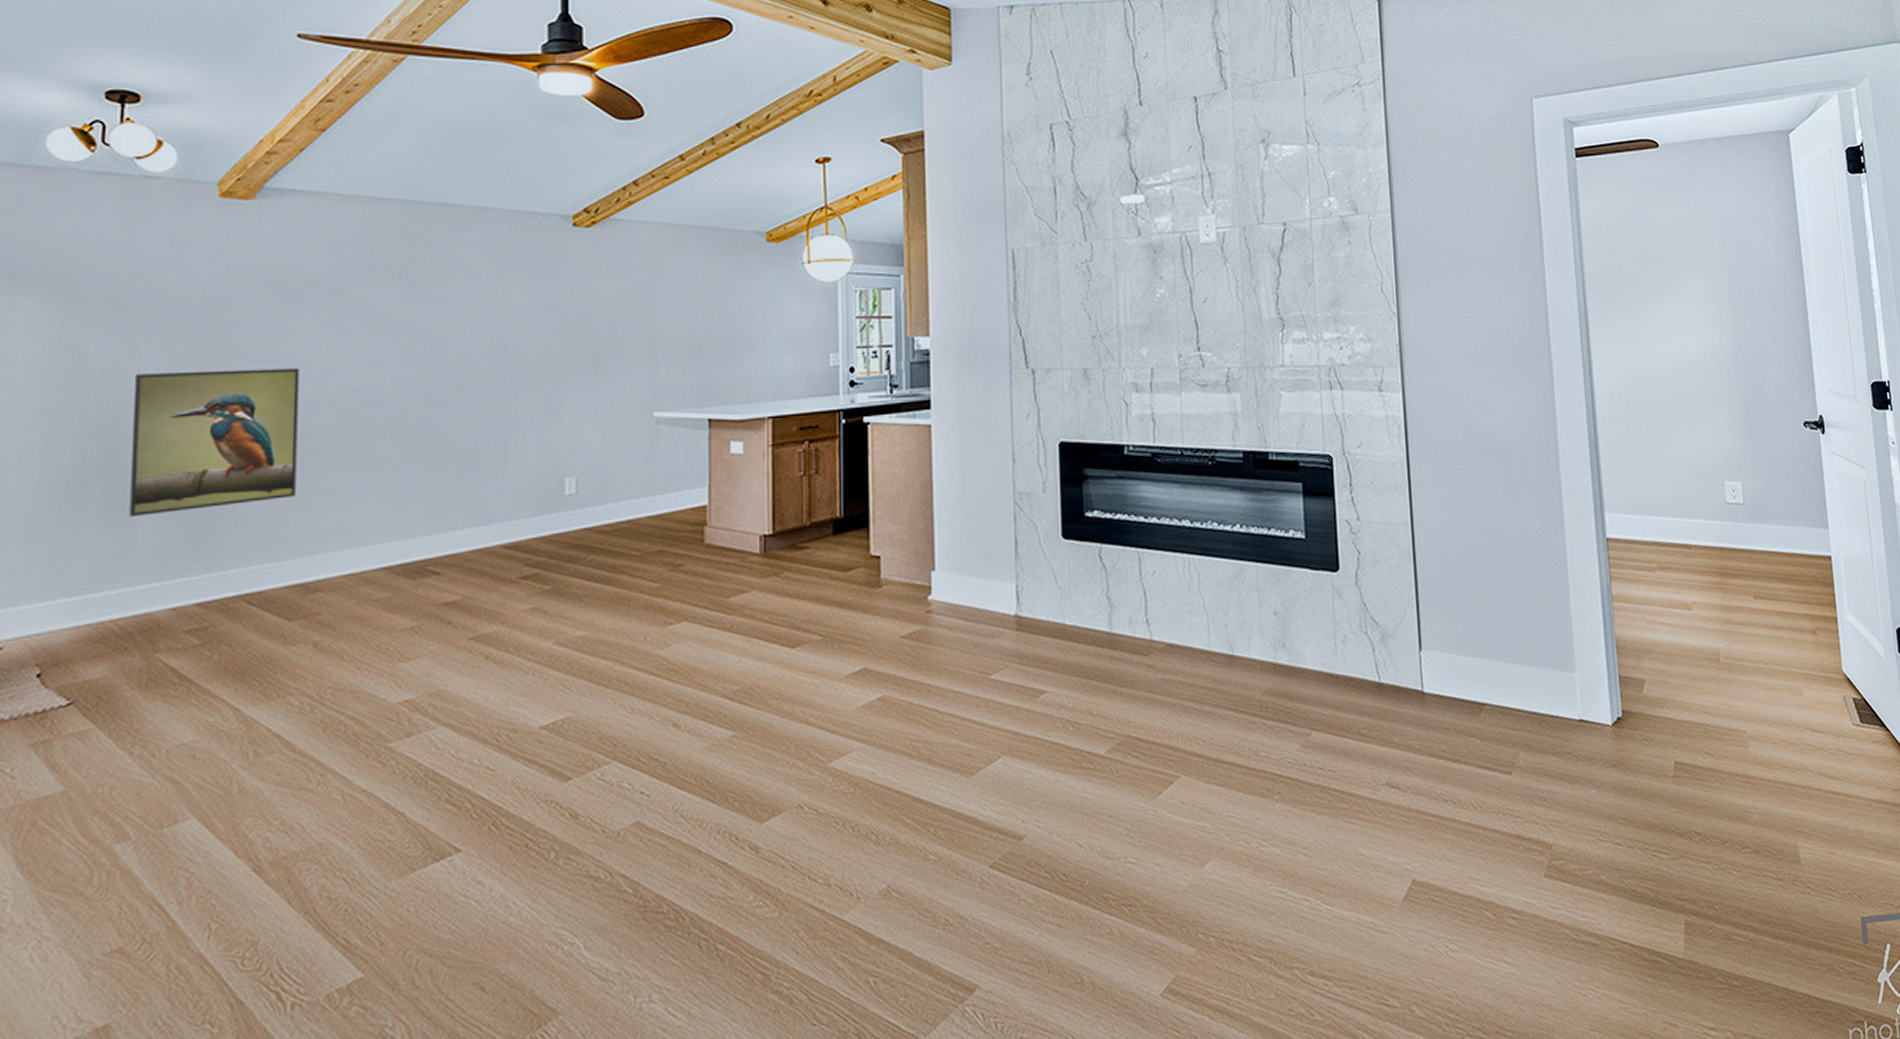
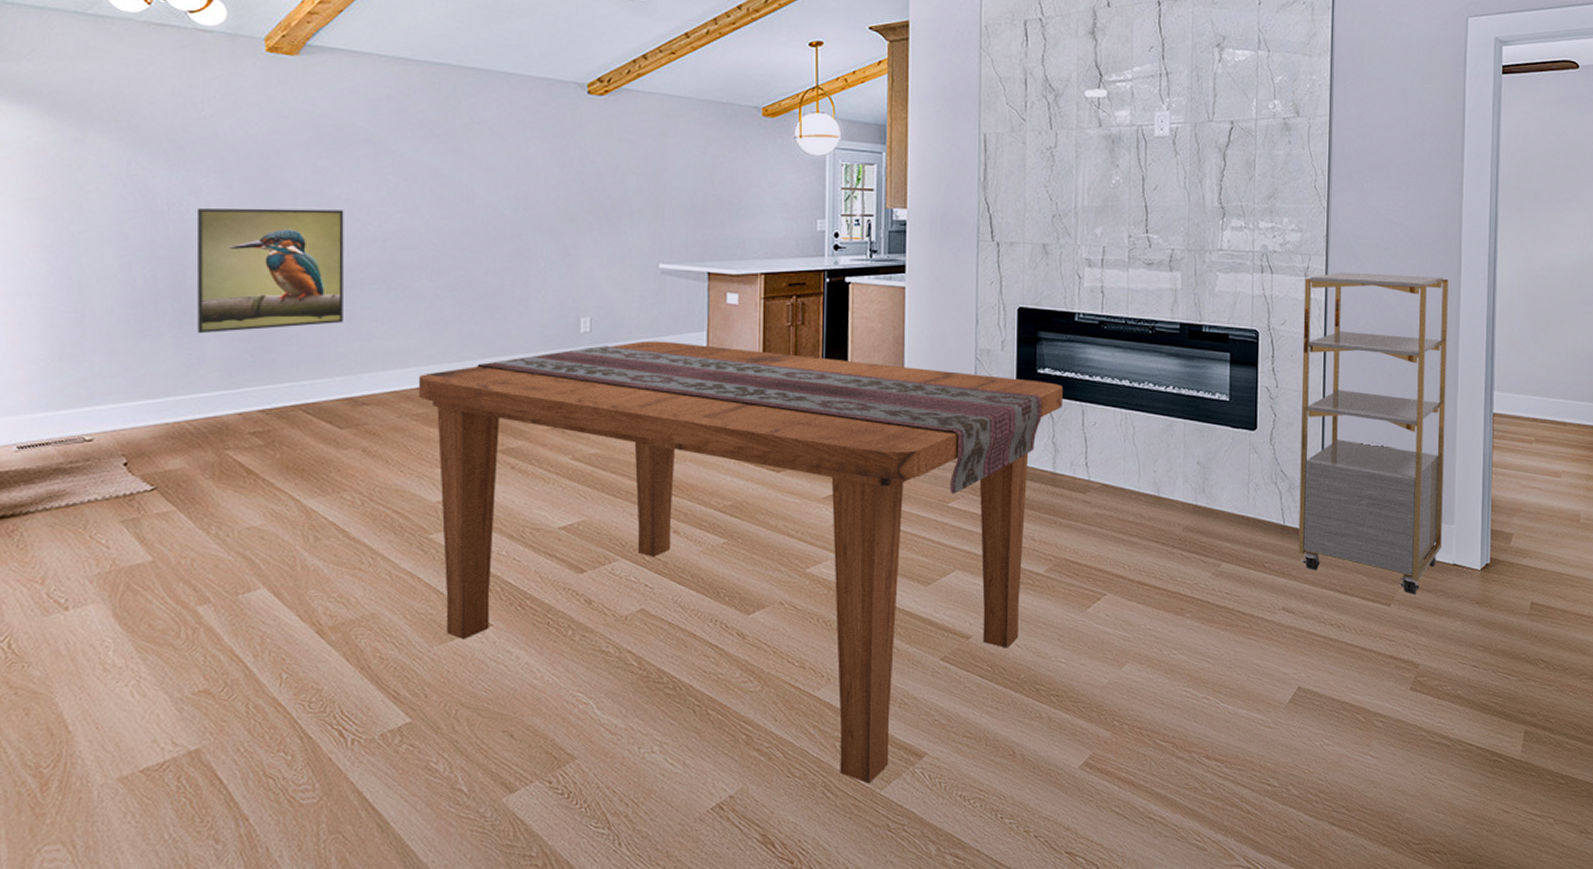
dining table: none [379,500,1116,1029] -> present [418,341,1063,784]
shelving unit: none [1379,384,1564,759] -> present [1298,272,1449,595]

